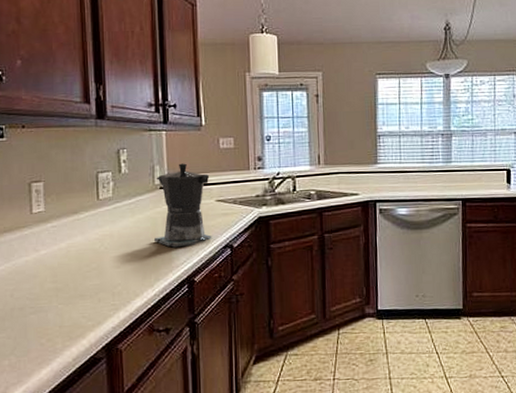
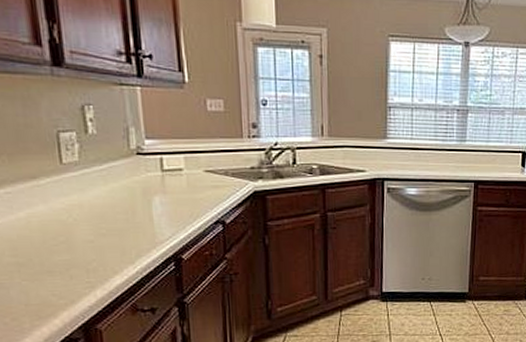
coffee maker: present [154,163,213,248] -> none [132,126,202,222]

